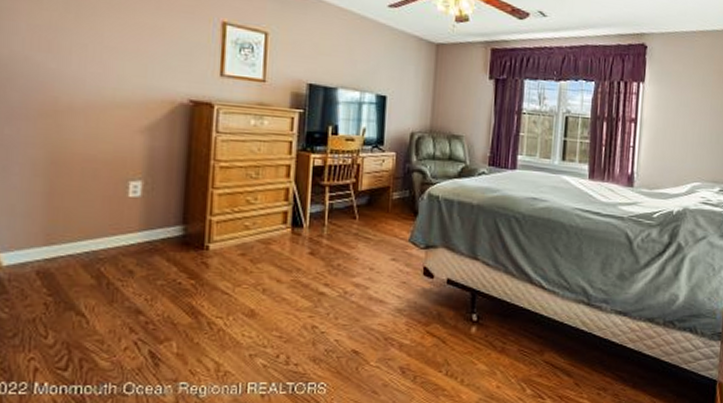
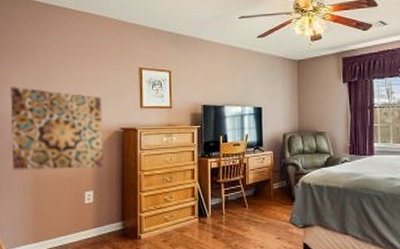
wall art: none [14,20,164,150] -> present [10,87,103,170]

